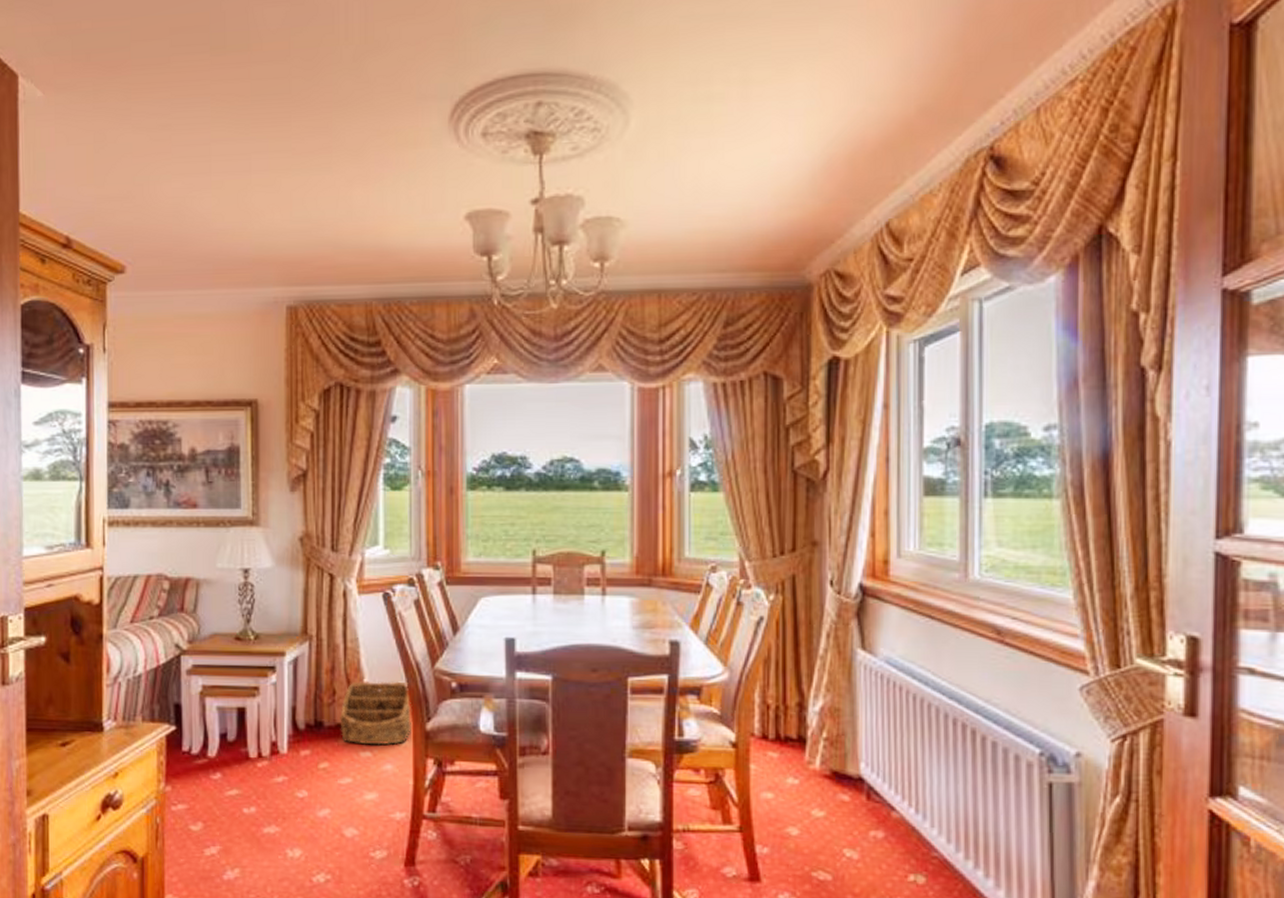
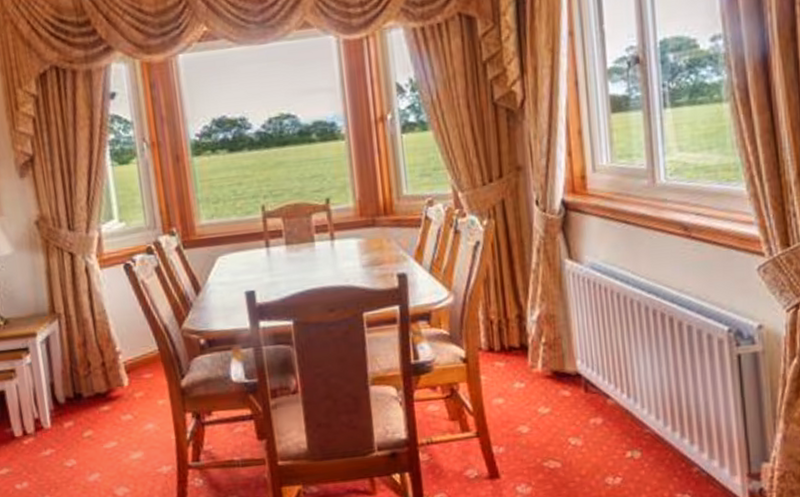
basket: present [340,681,413,745] -> none [97,345,168,409]

